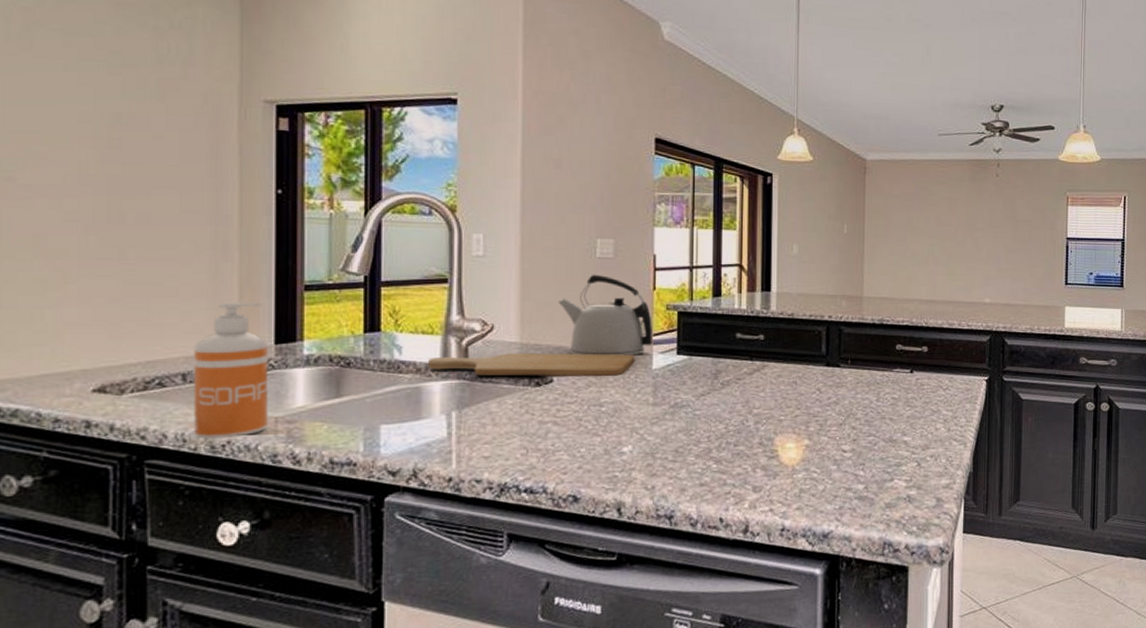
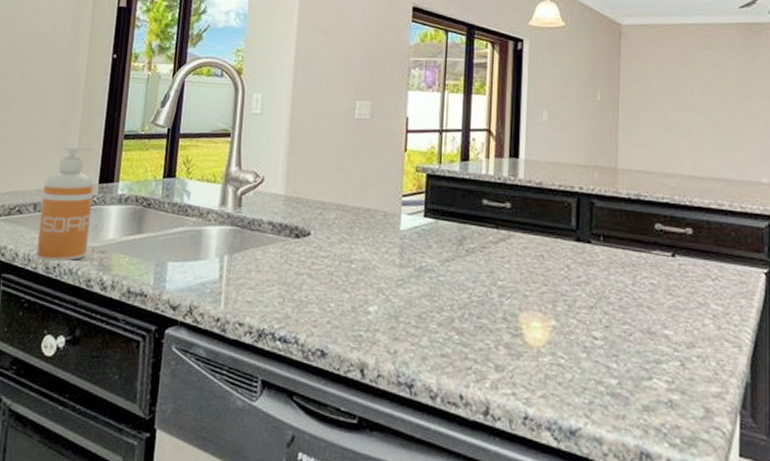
chopping board: present [428,353,635,377] -> none [209,203,385,234]
kettle: present [558,274,654,356] -> none [319,134,403,215]

